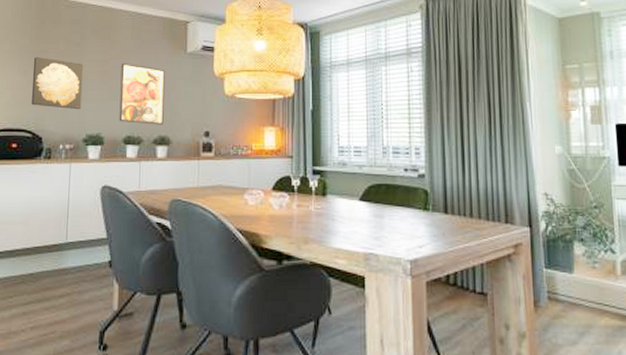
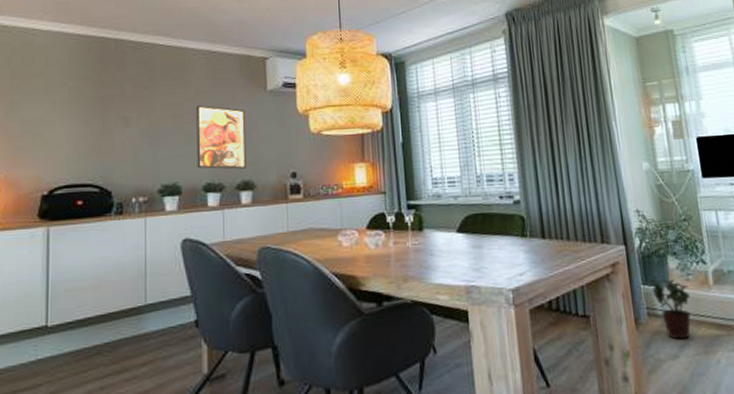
wall art: present [31,57,84,110] -> none [96,104,155,159]
potted plant: none [551,262,595,327] -> present [648,277,691,340]

